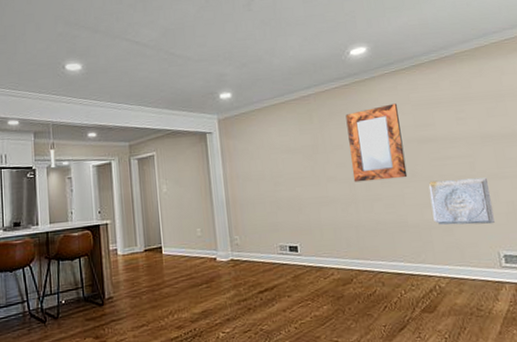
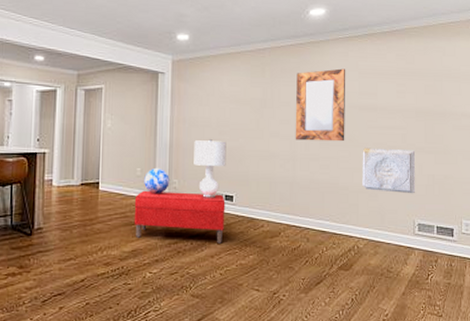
bench: none [198,245,293,298] -> present [134,190,226,244]
decorative globe: none [205,226,231,253] -> present [144,167,170,194]
lamp: none [250,192,286,253] -> present [194,139,226,199]

